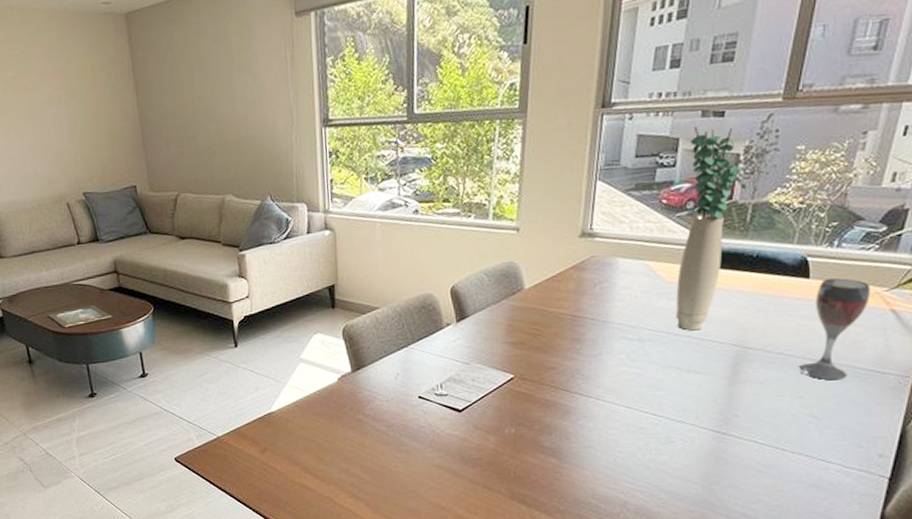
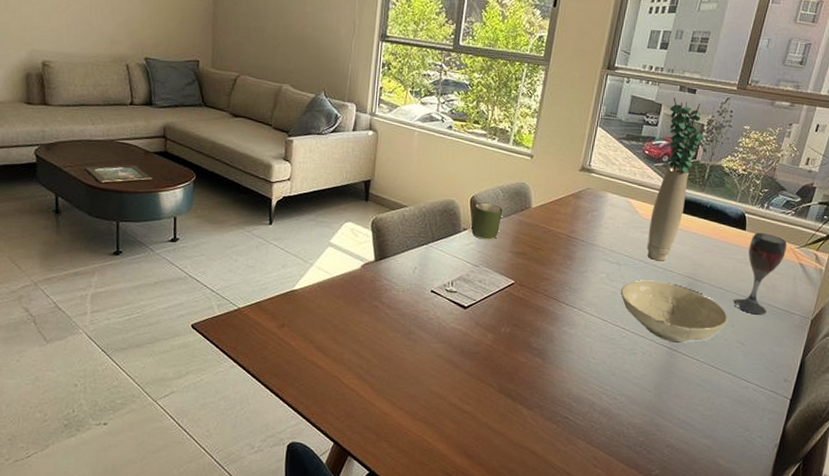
mug: none [455,290,490,333] -> present [471,202,502,240]
bowl: none [646,354,793,424] -> present [620,280,728,343]

